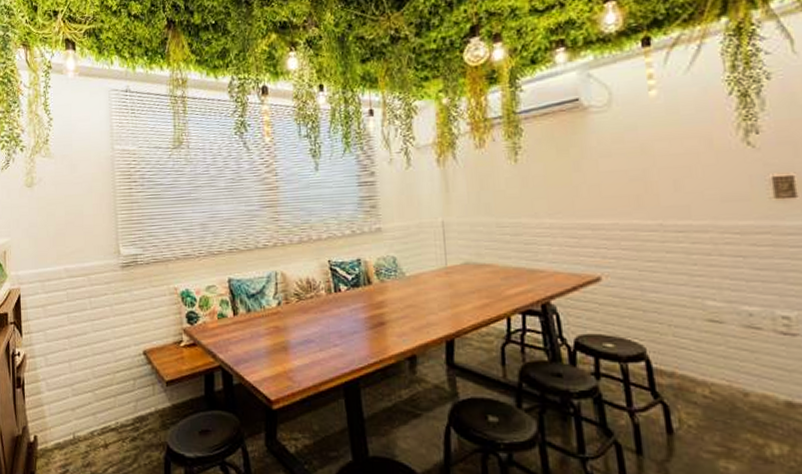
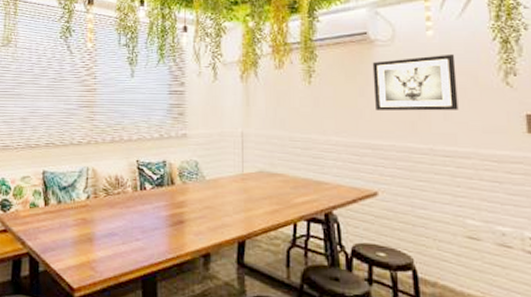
wall art: none [587,114,691,186] -> present [372,53,459,111]

